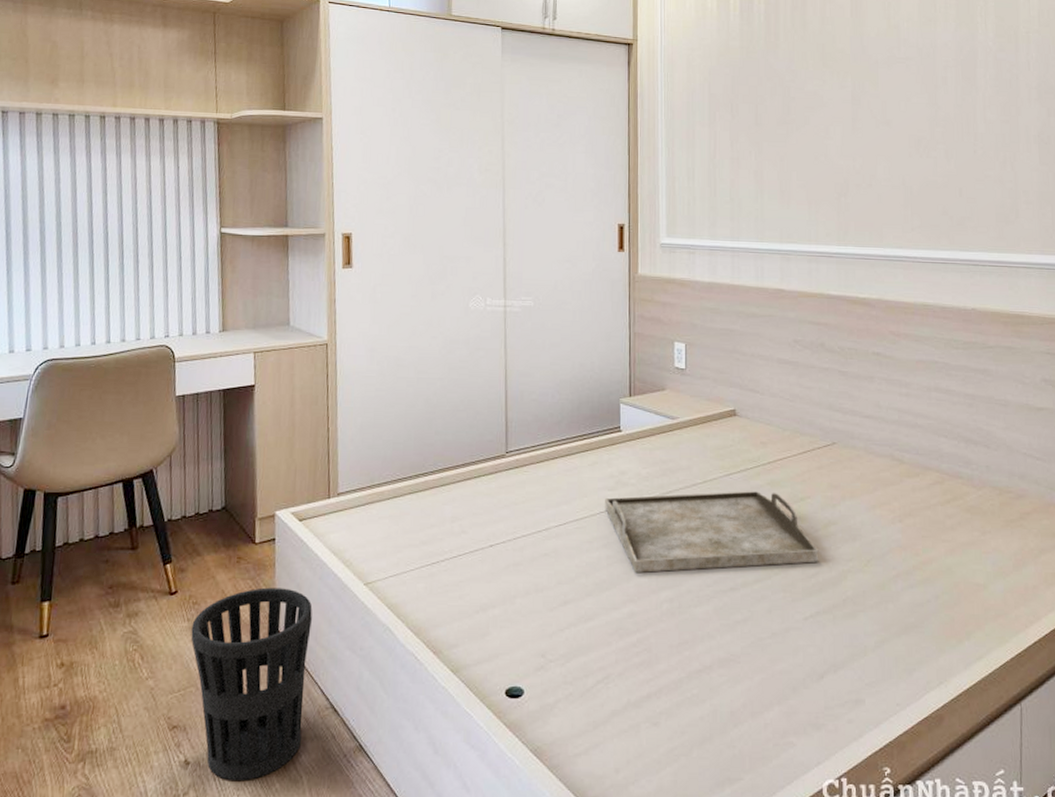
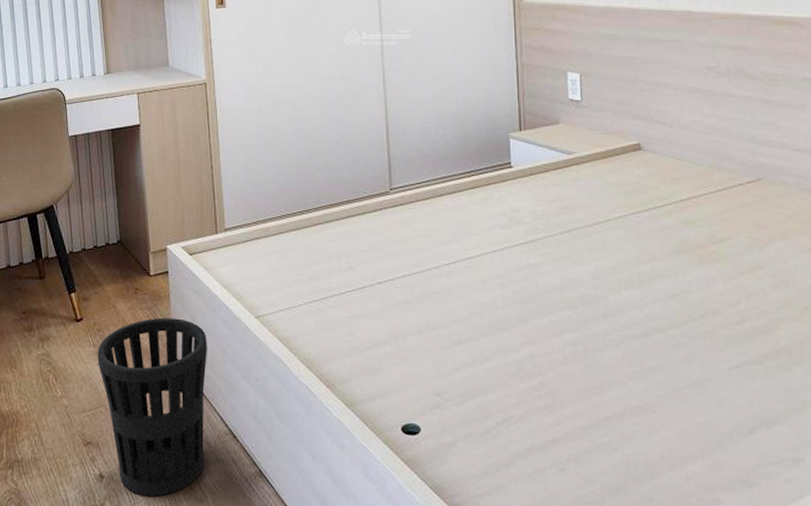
serving tray: present [605,491,819,573] -> none [498,231,745,314]

